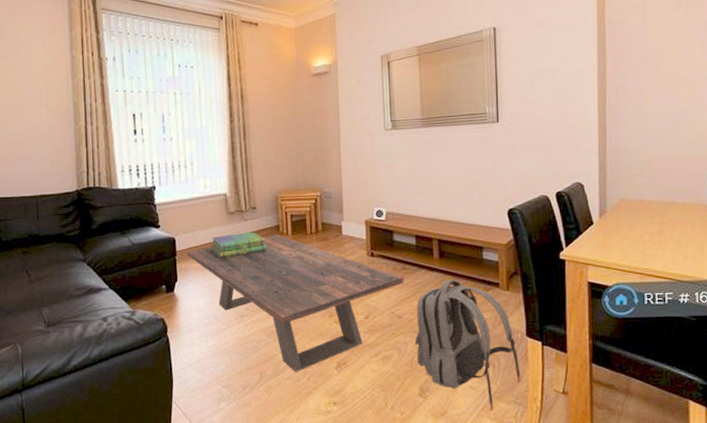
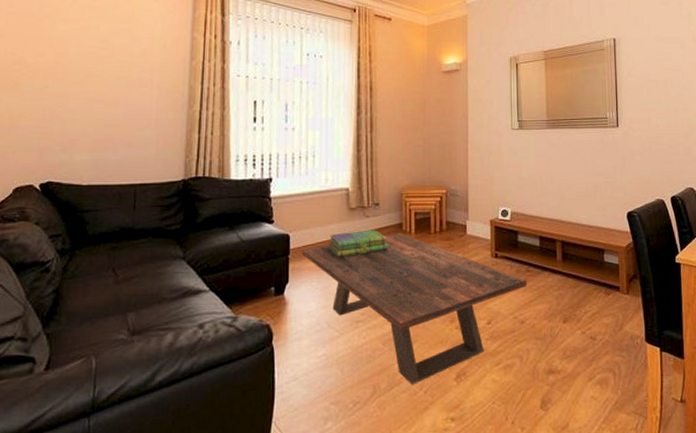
backpack: present [414,279,521,411] -> none [537,282,641,423]

